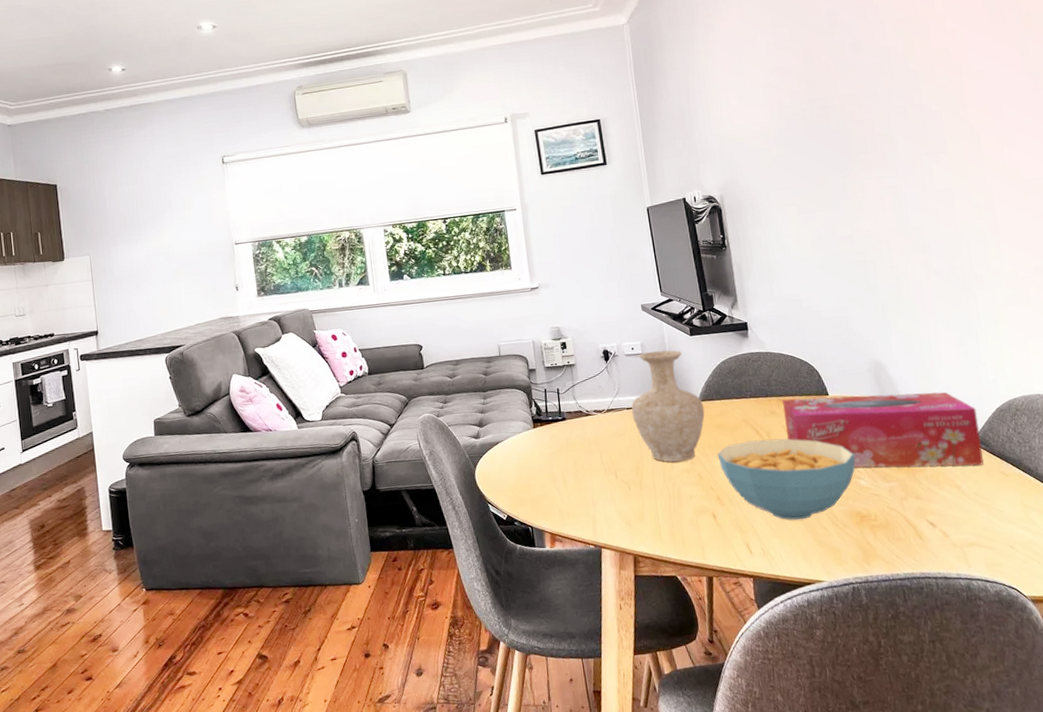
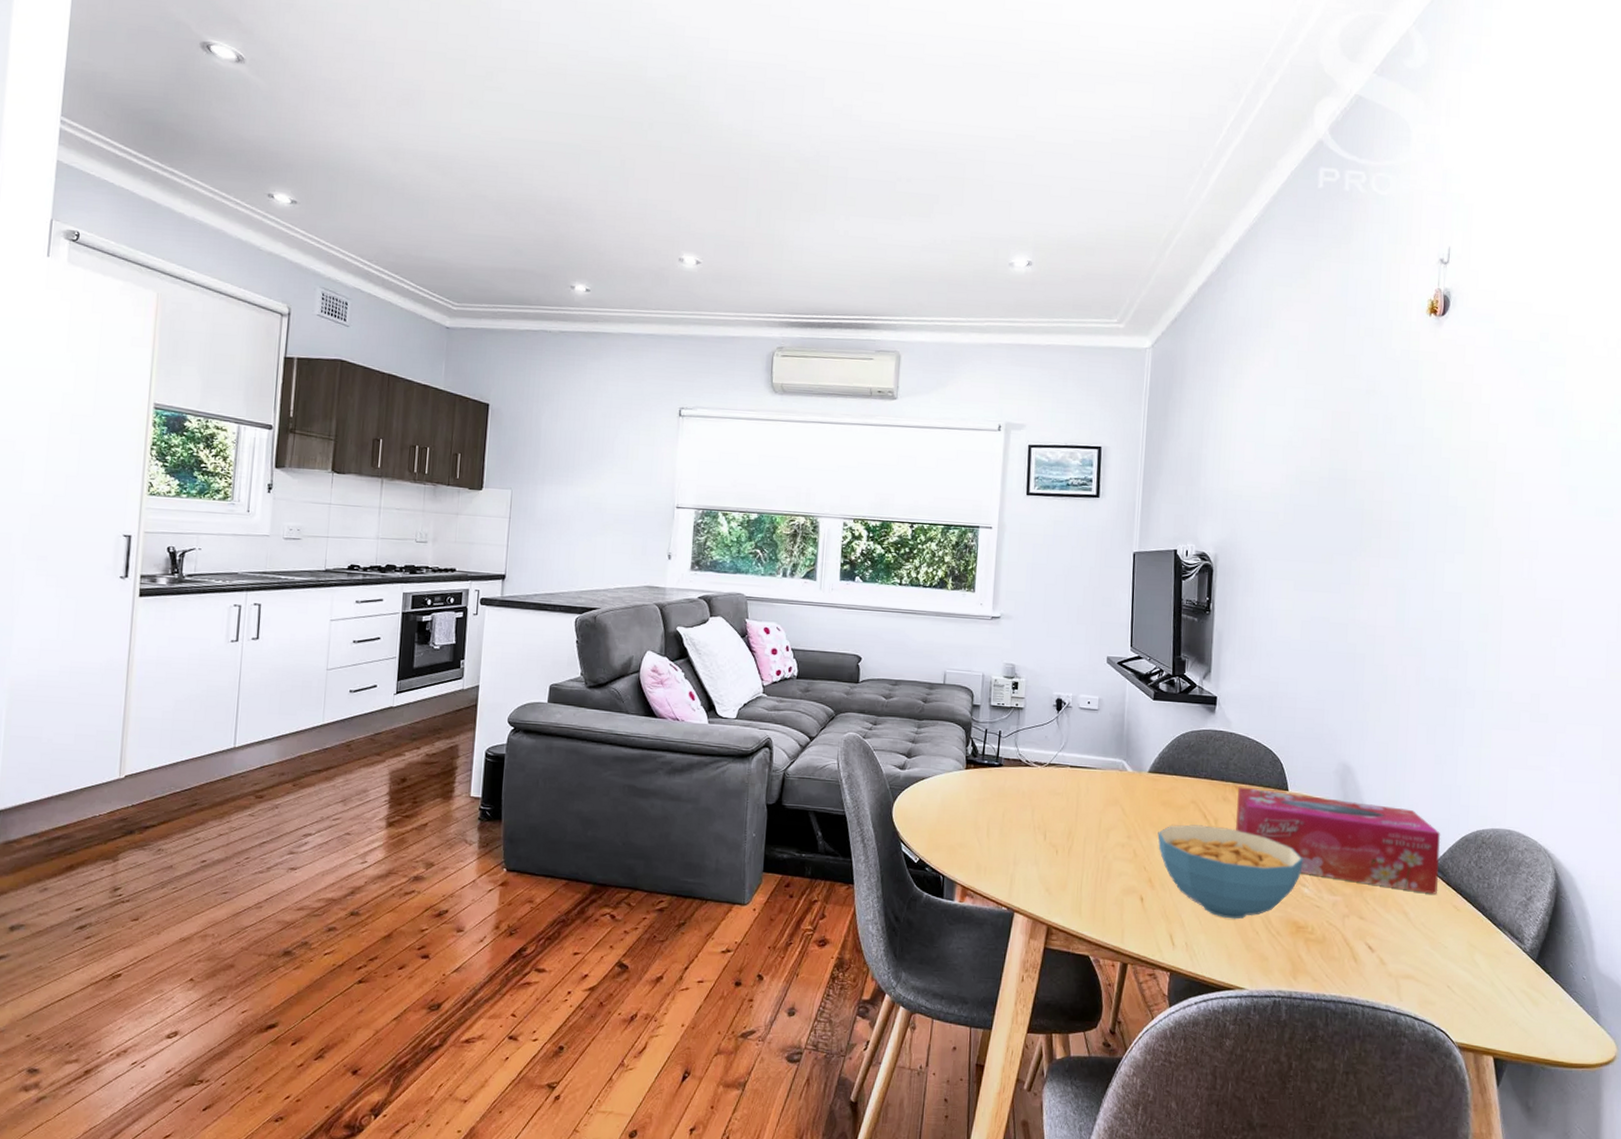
vase: present [631,350,705,462] -> none [1074,709,1154,833]

